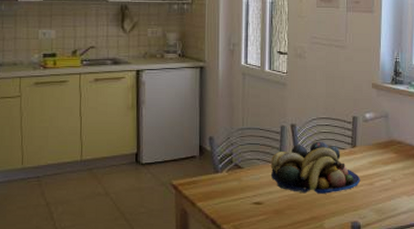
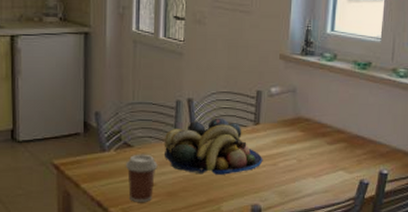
coffee cup: none [237,175,265,219] -> present [126,154,158,202]

